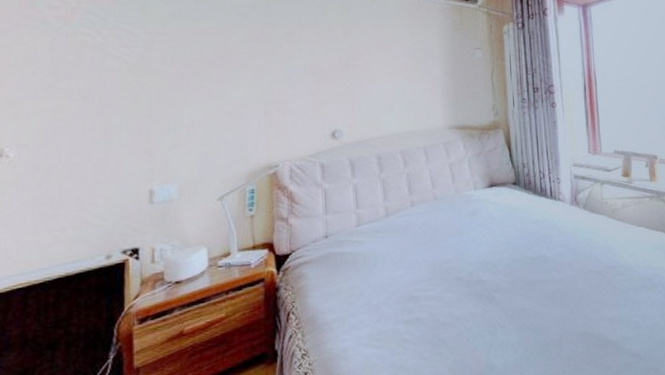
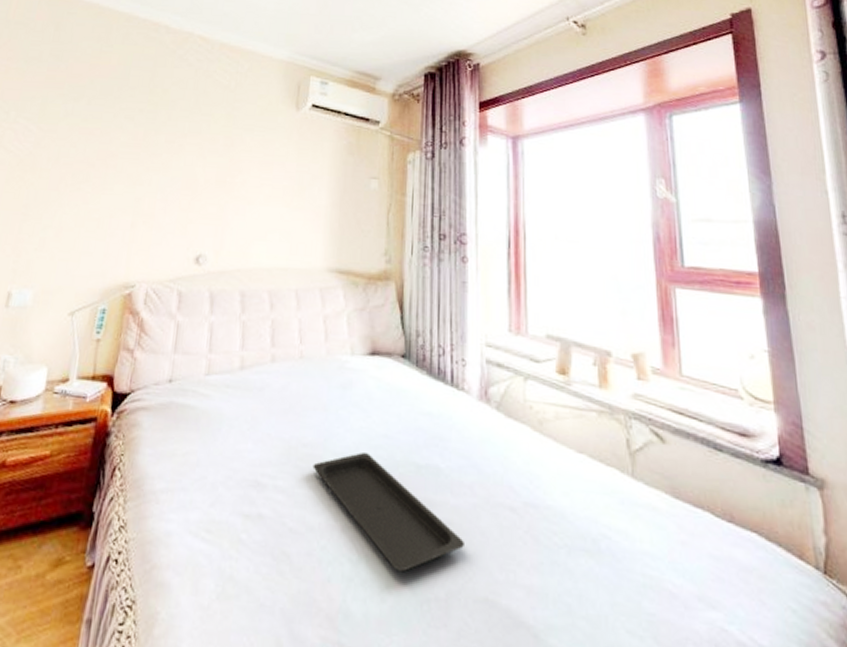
serving tray: none [454,258,568,331] -> present [312,452,464,573]

